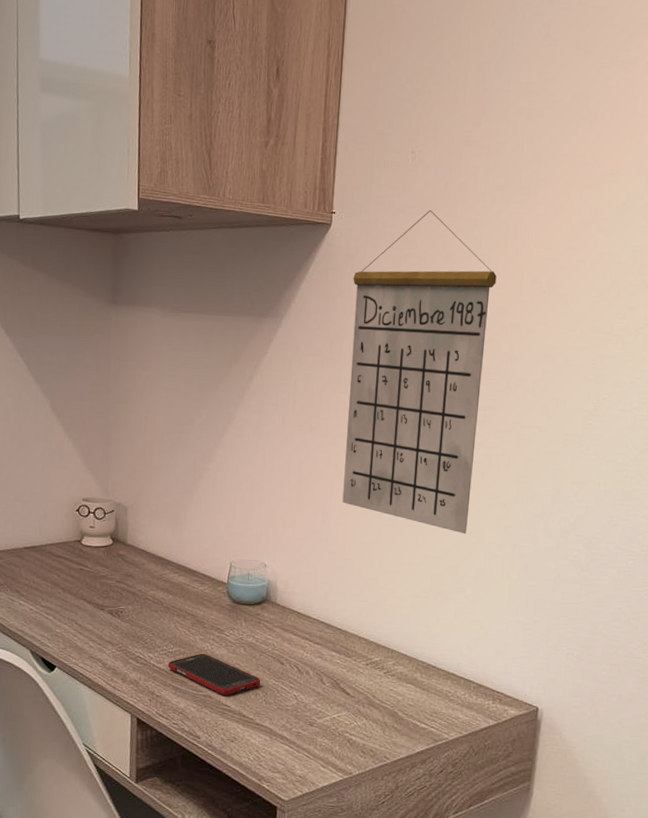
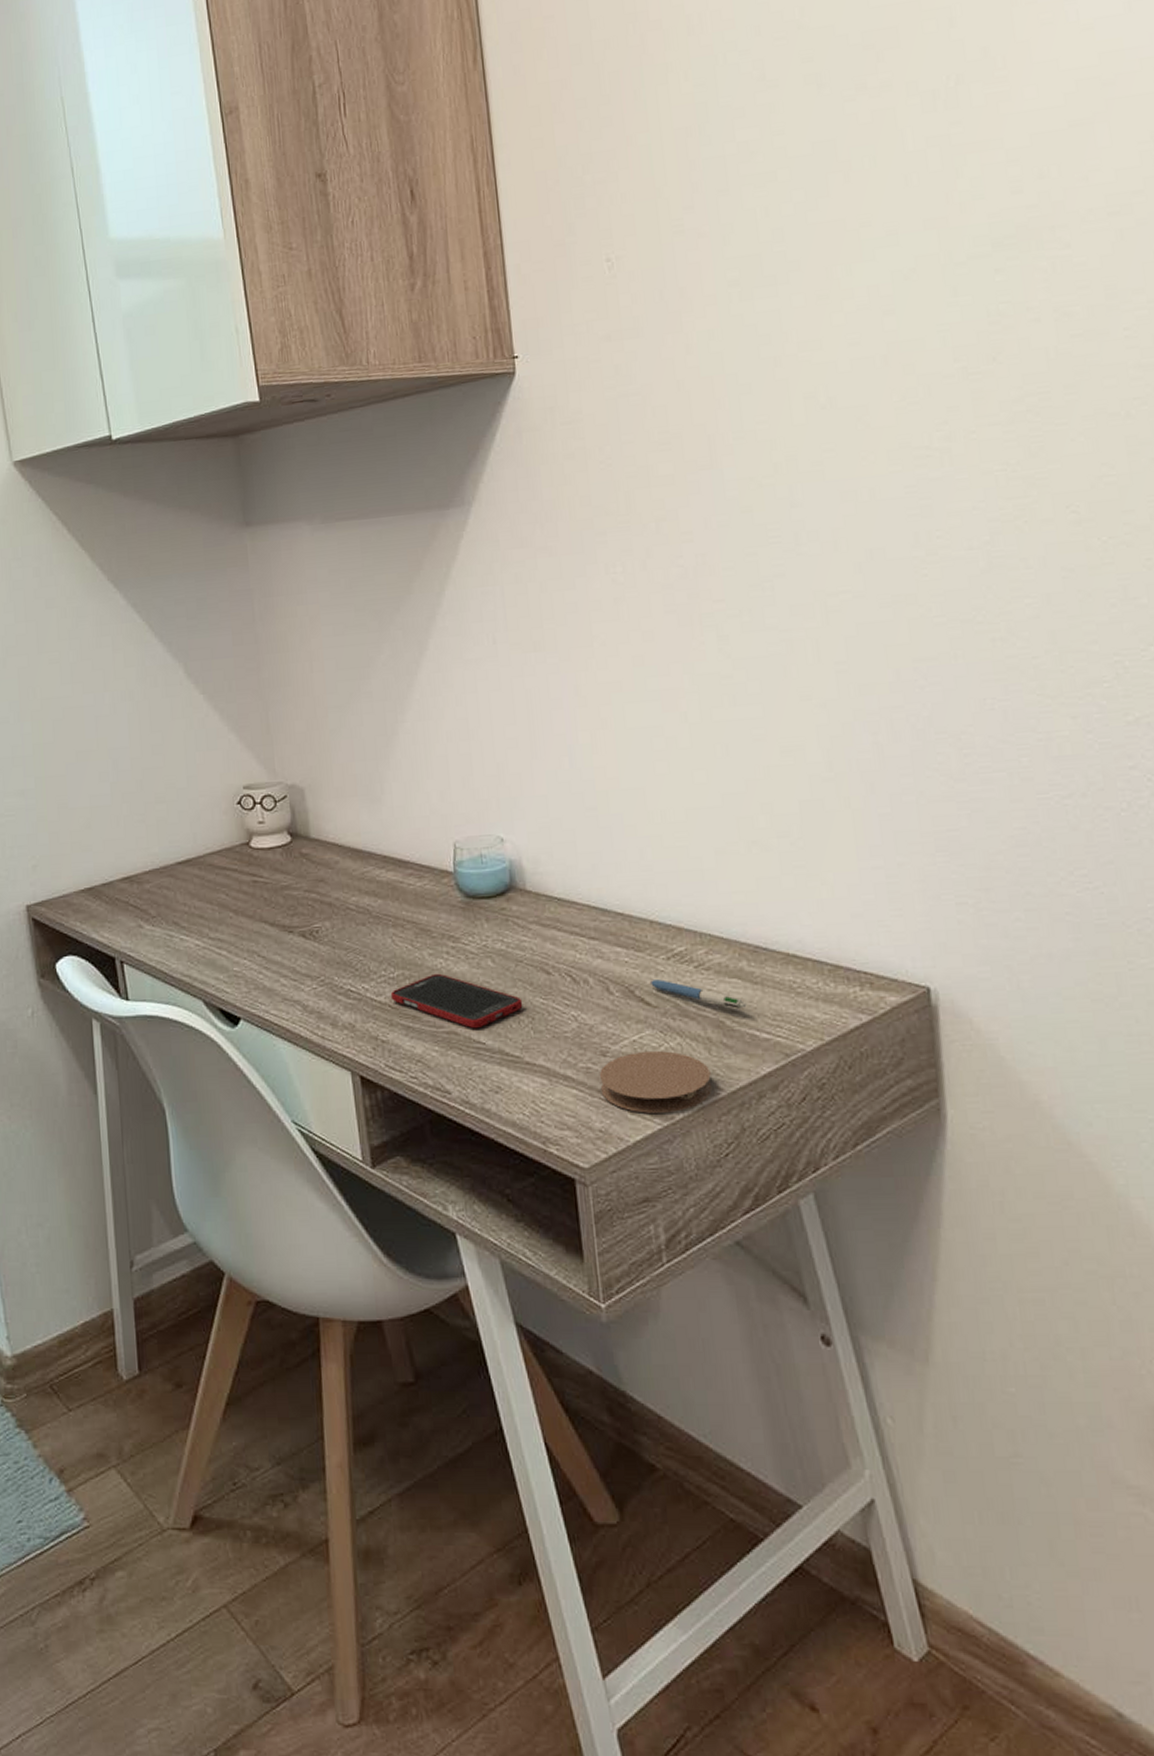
coaster: none [305,725,382,770] -> present [599,1050,712,1113]
calendar: present [342,209,497,534] -> none [556,329,777,756]
pen: none [351,678,415,706] -> present [649,979,747,1010]

